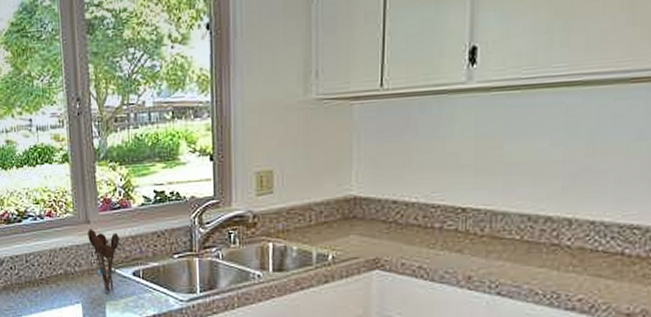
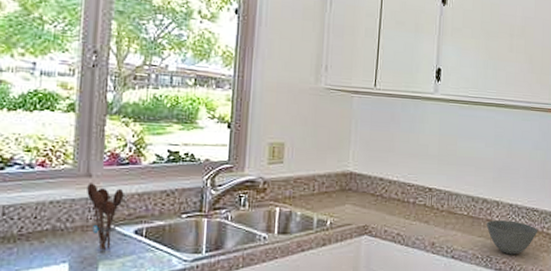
bowl: none [551,244,640,290] -> present [486,220,538,255]

